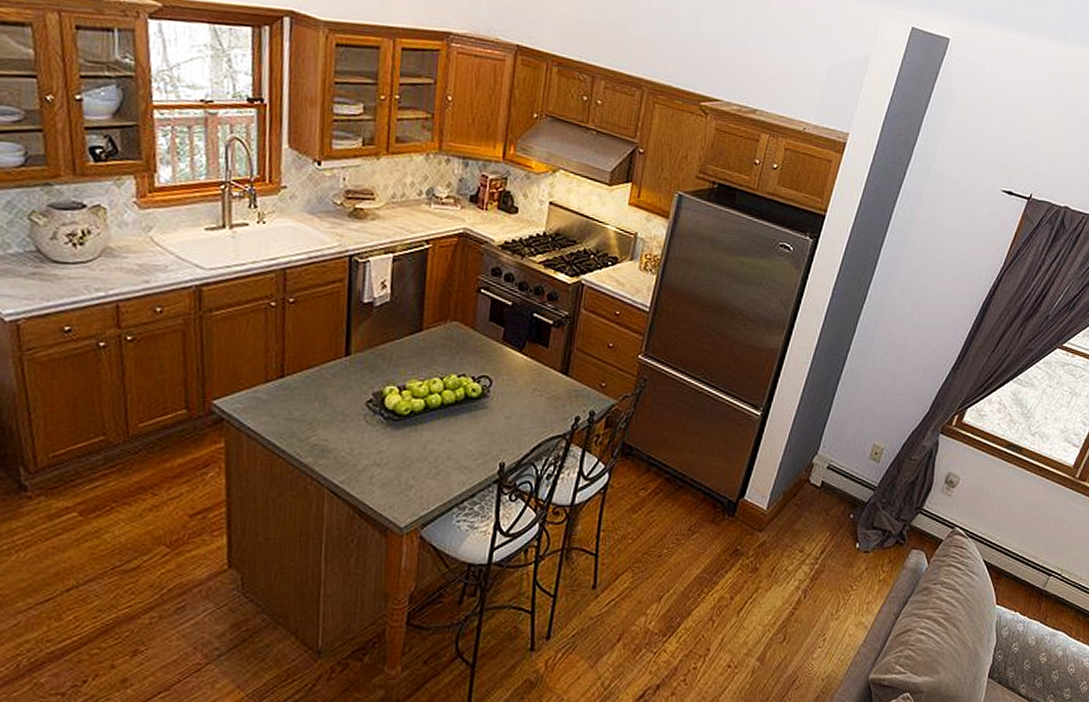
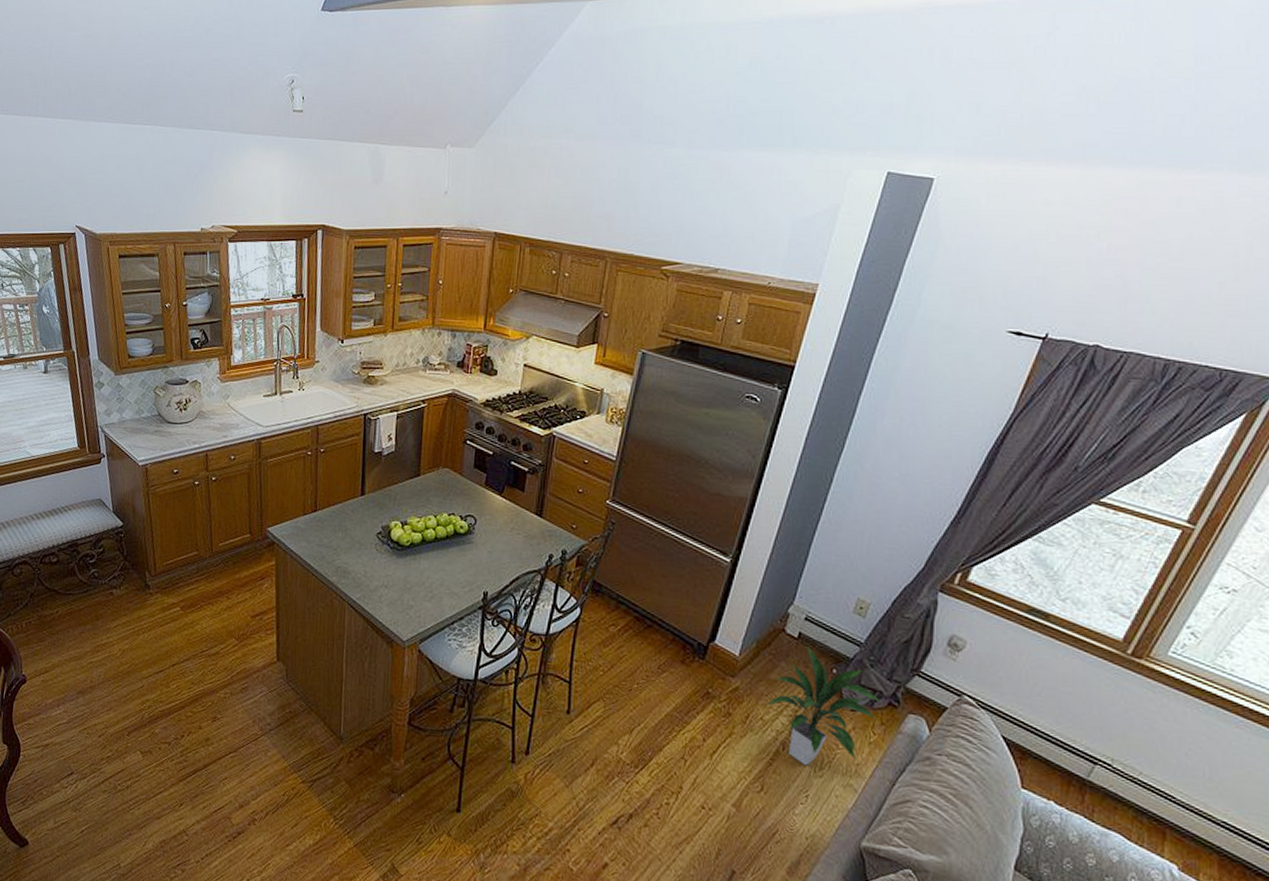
indoor plant: none [789,495,890,610] -> present [765,646,881,766]

